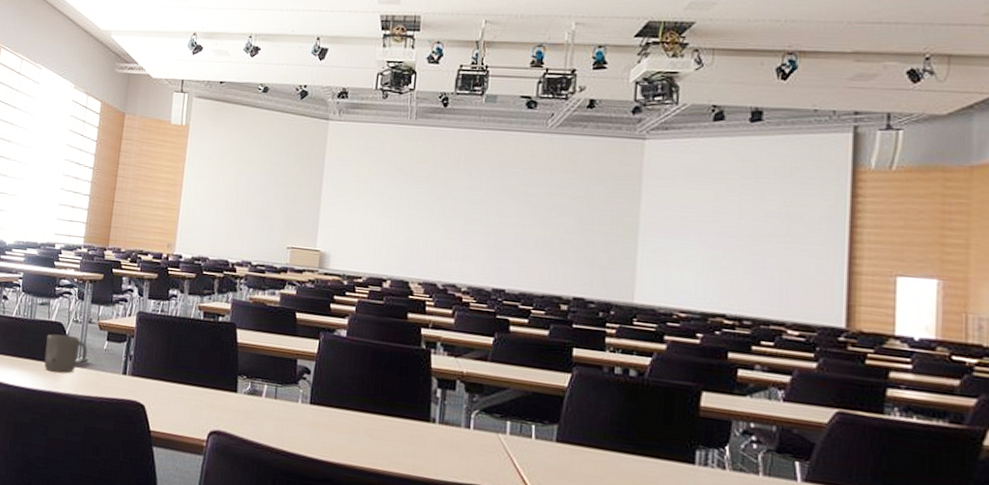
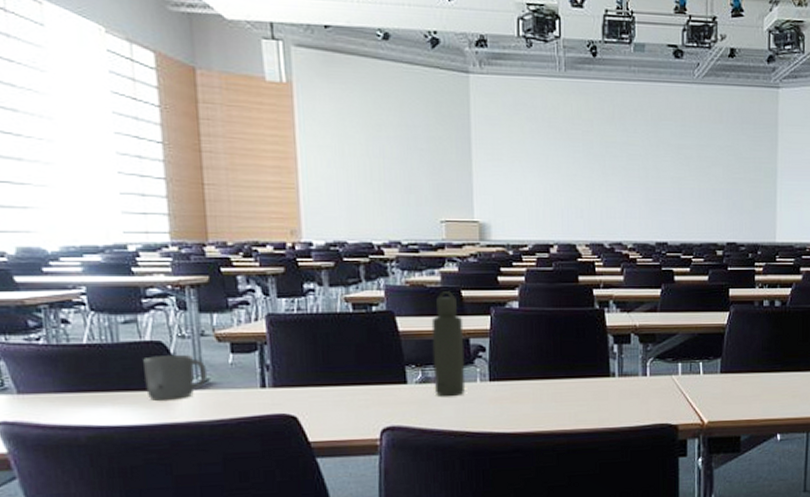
bottle: none [259,311,294,413] -> present [431,291,466,396]

